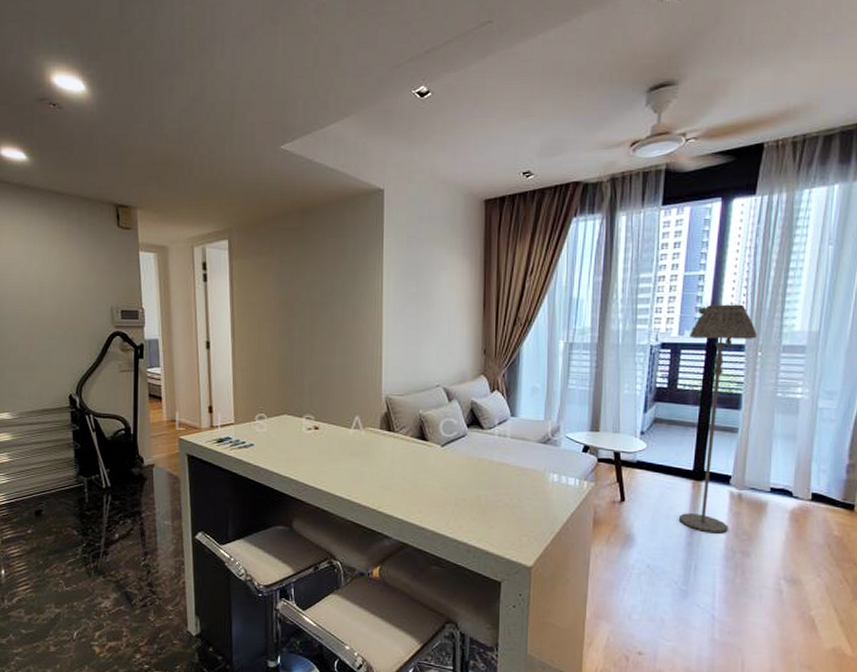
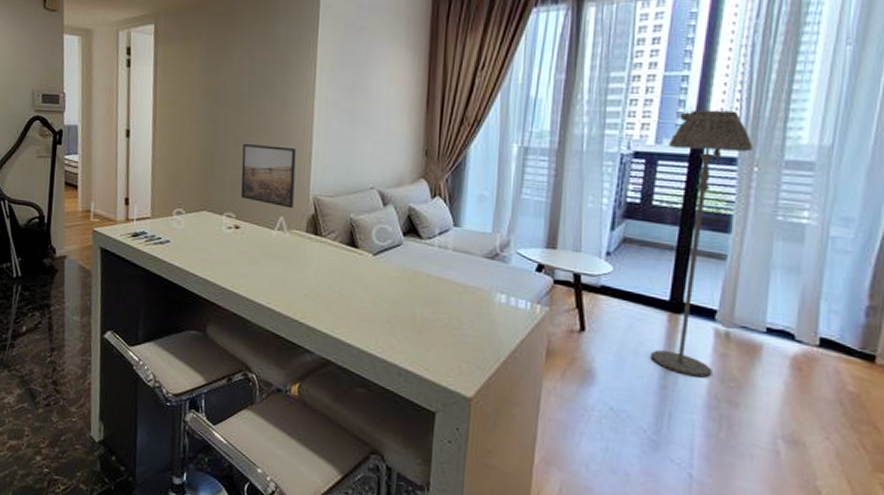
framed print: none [318,349,368,408] -> present [241,143,297,209]

